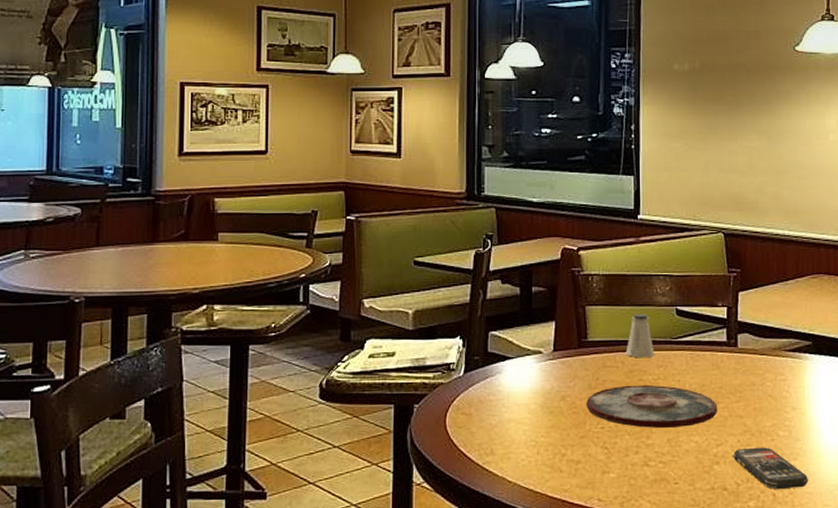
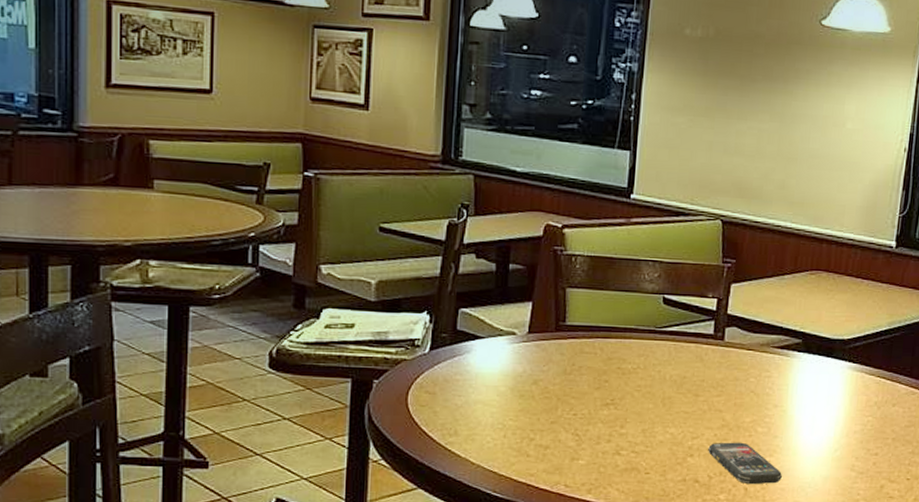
plate: present [586,384,718,428] -> none [559,373,698,418]
saltshaker: present [626,314,655,358] -> none [605,300,637,346]

